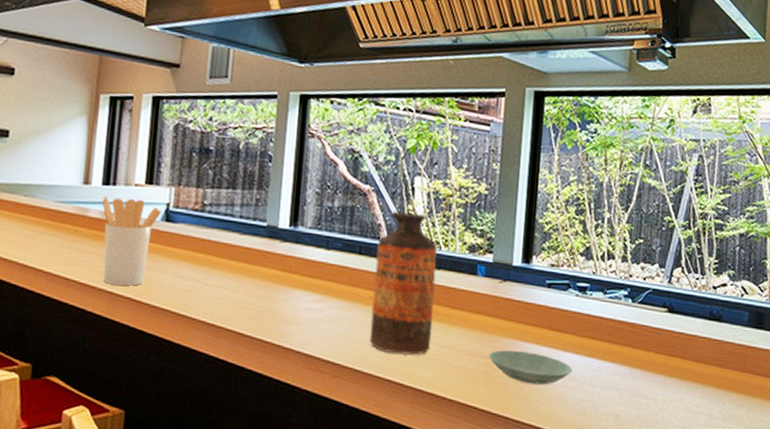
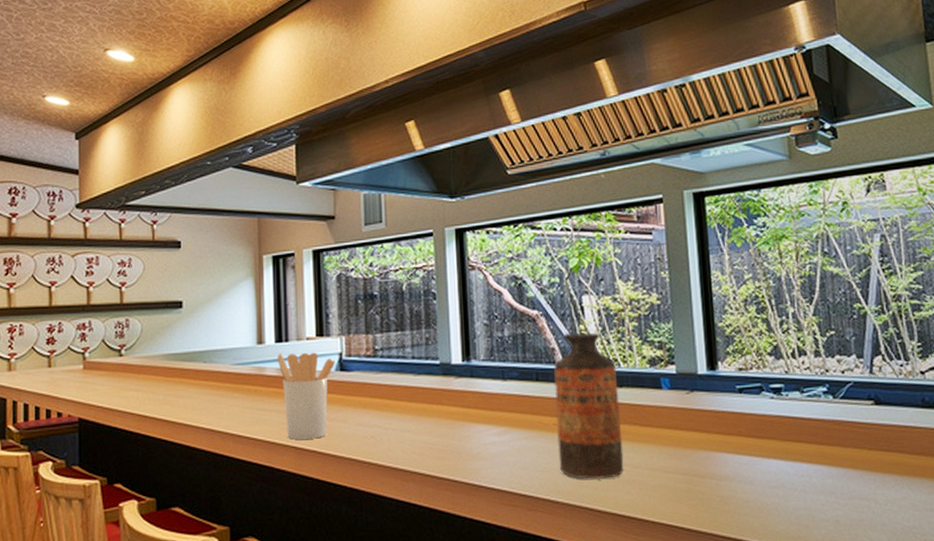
saucer: present [488,350,572,385] -> none [687,463,780,497]

